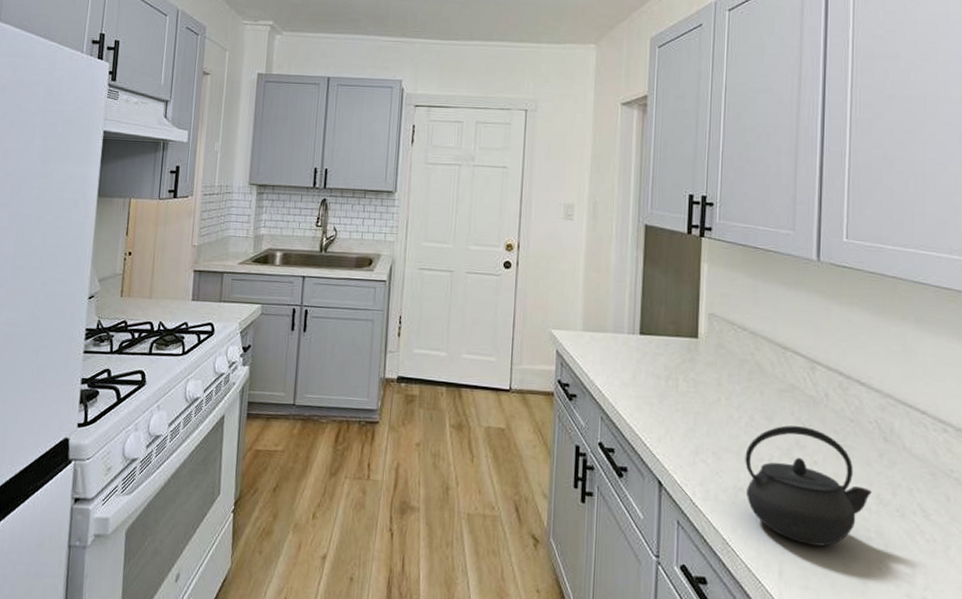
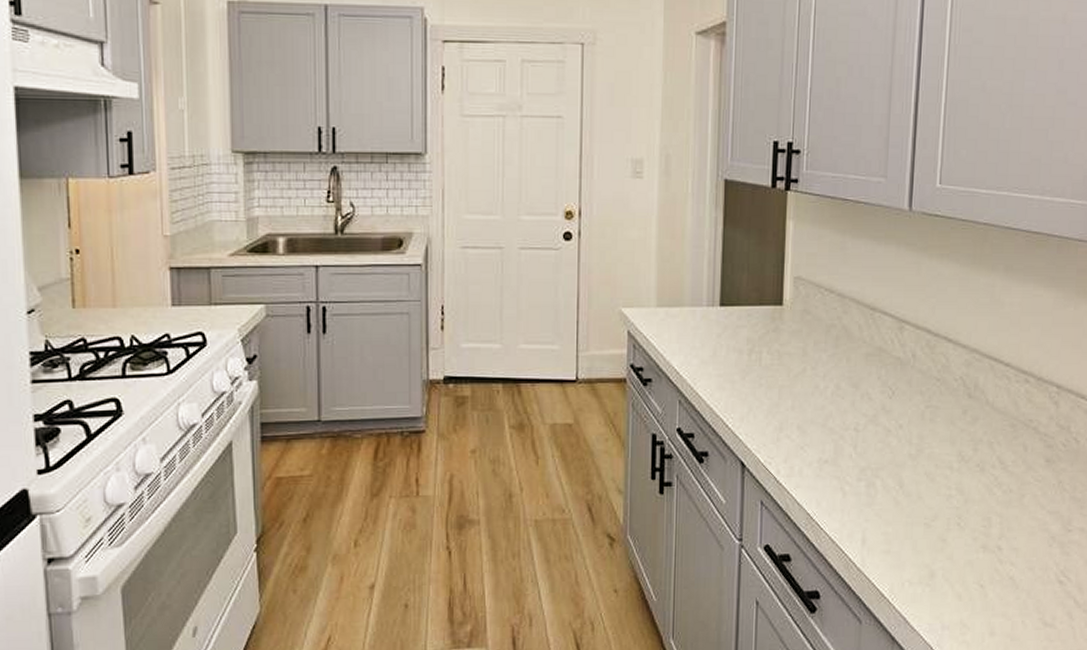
kettle: present [745,425,872,547] -> none [830,391,954,510]

